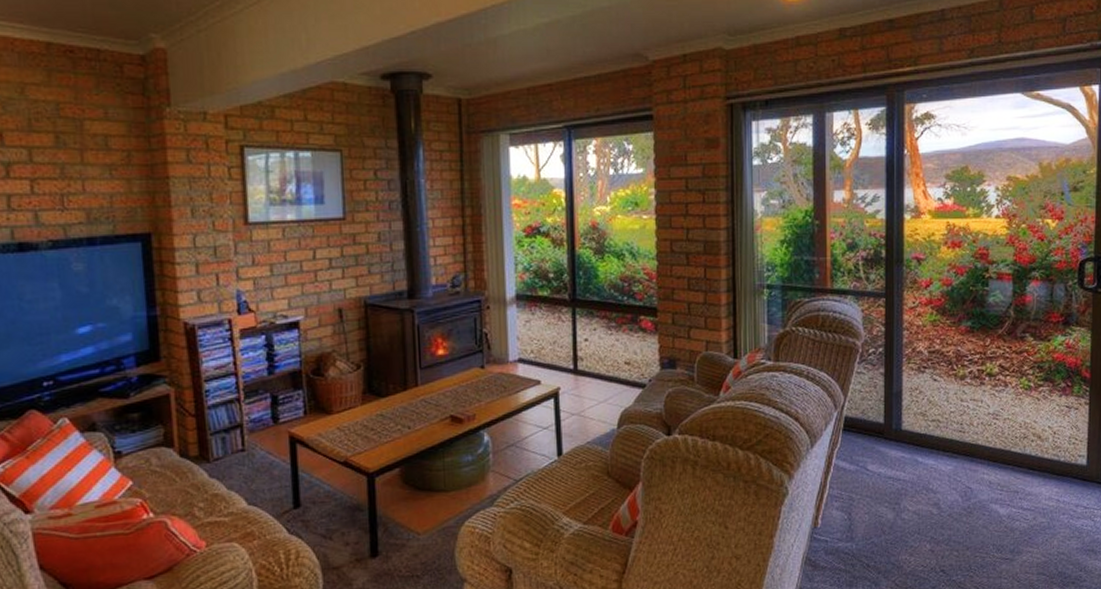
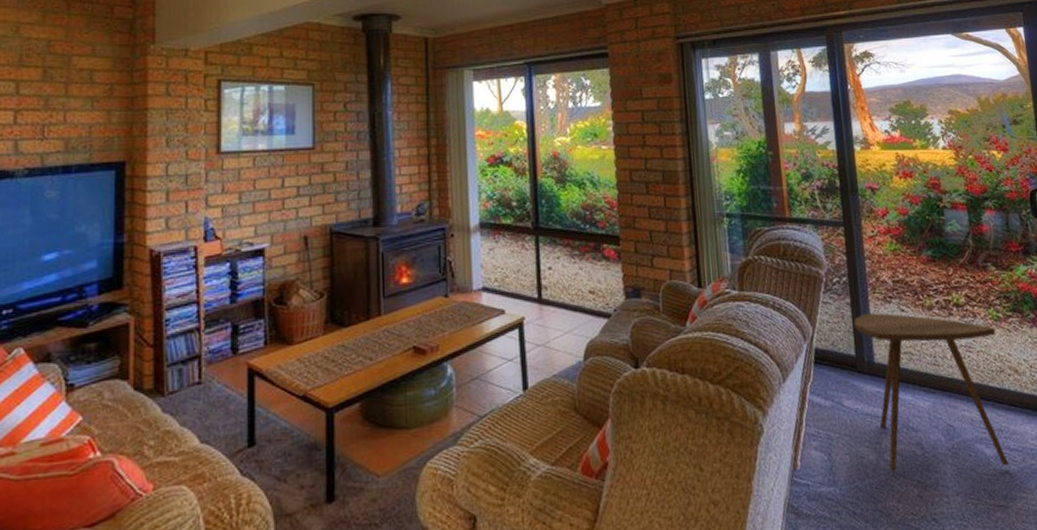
side table: none [886,382,1025,530] -> present [854,313,1009,473]

